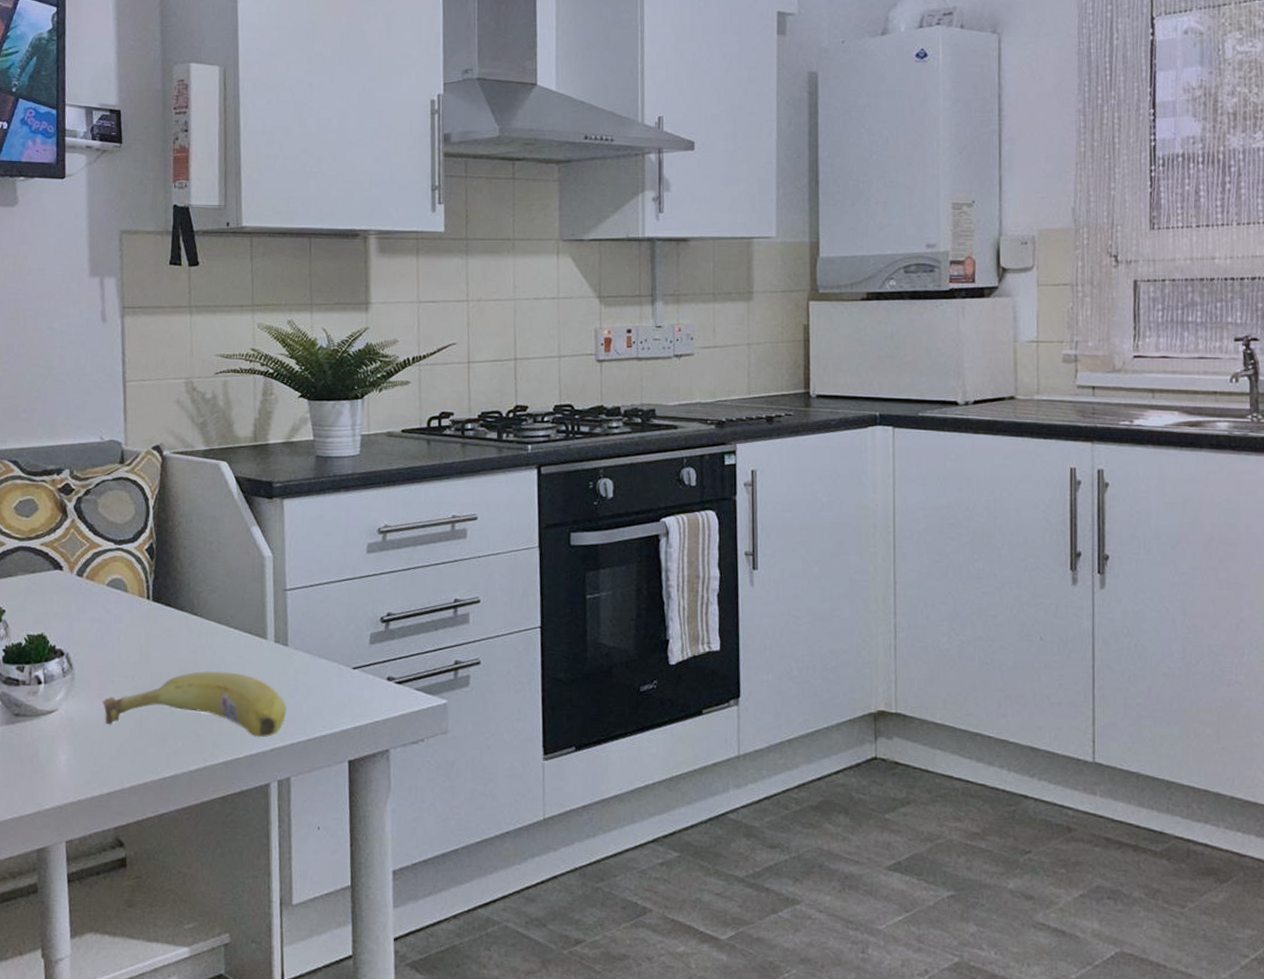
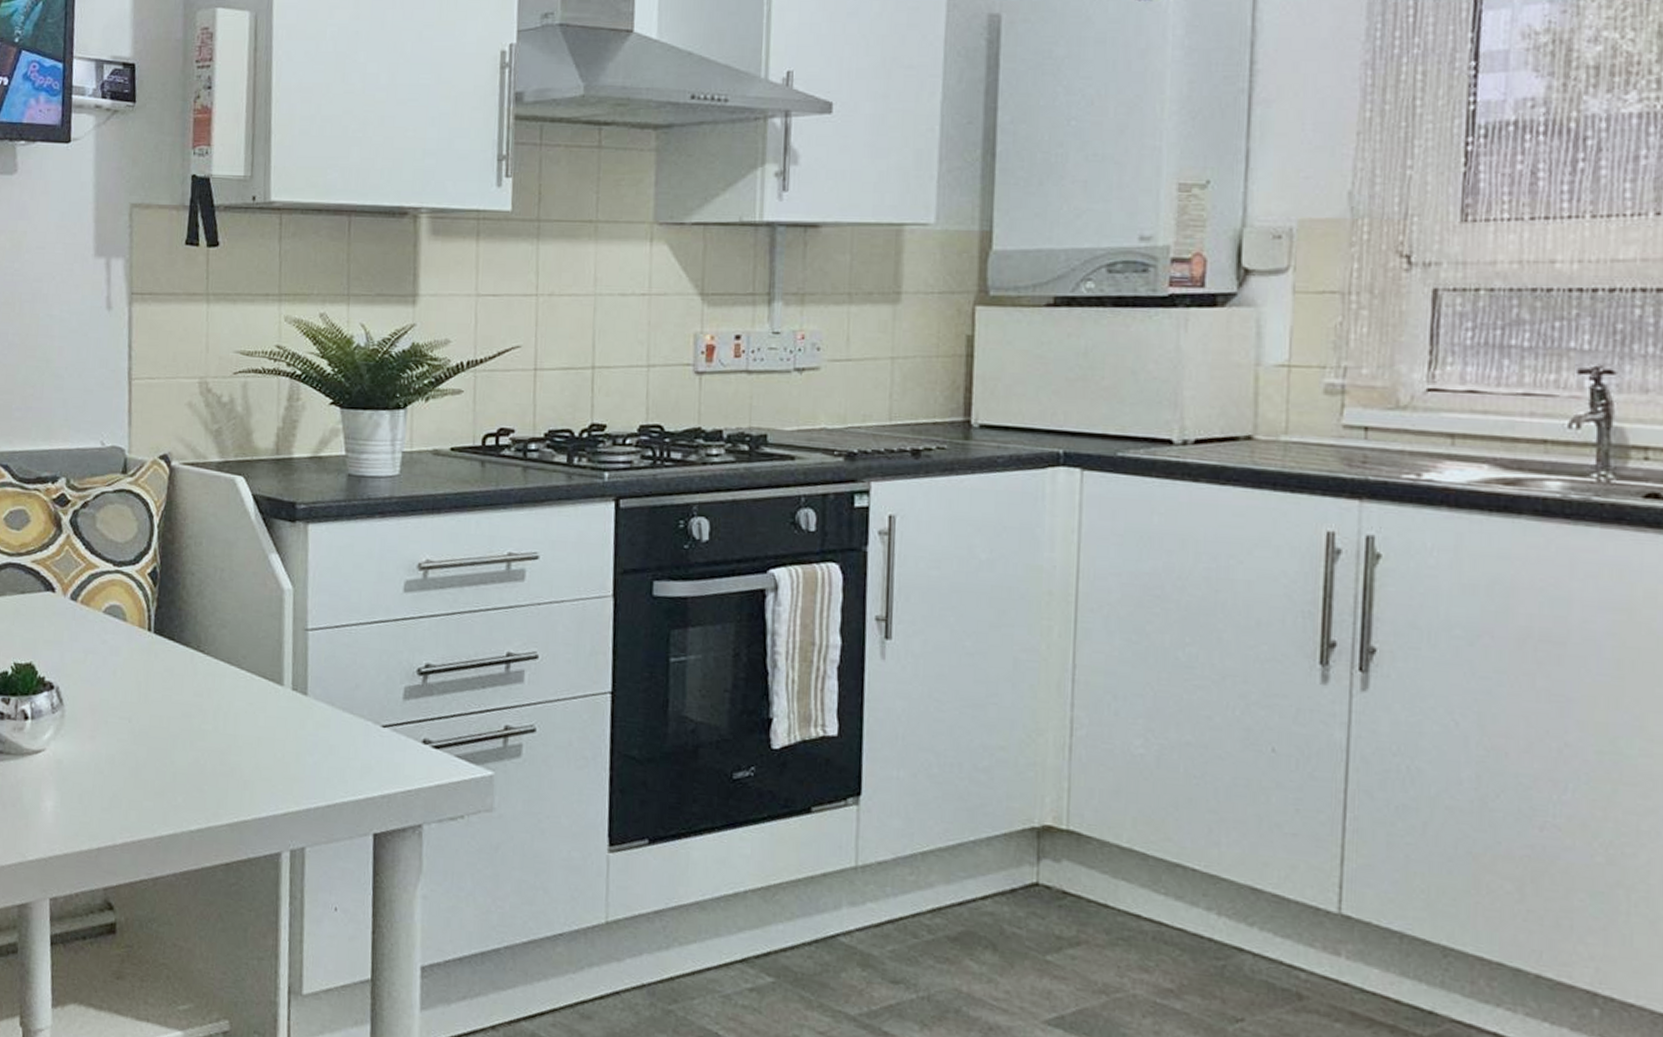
fruit: present [102,670,286,738] -> none [94,717,303,800]

